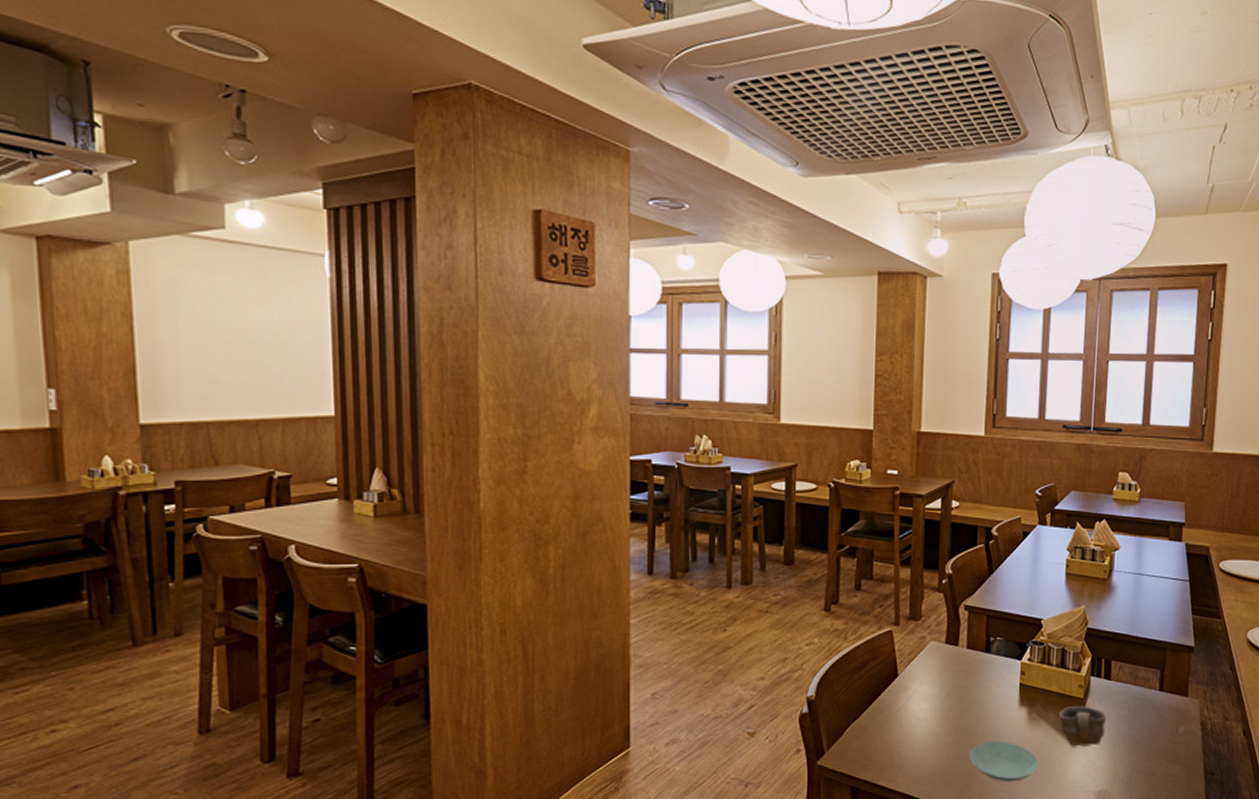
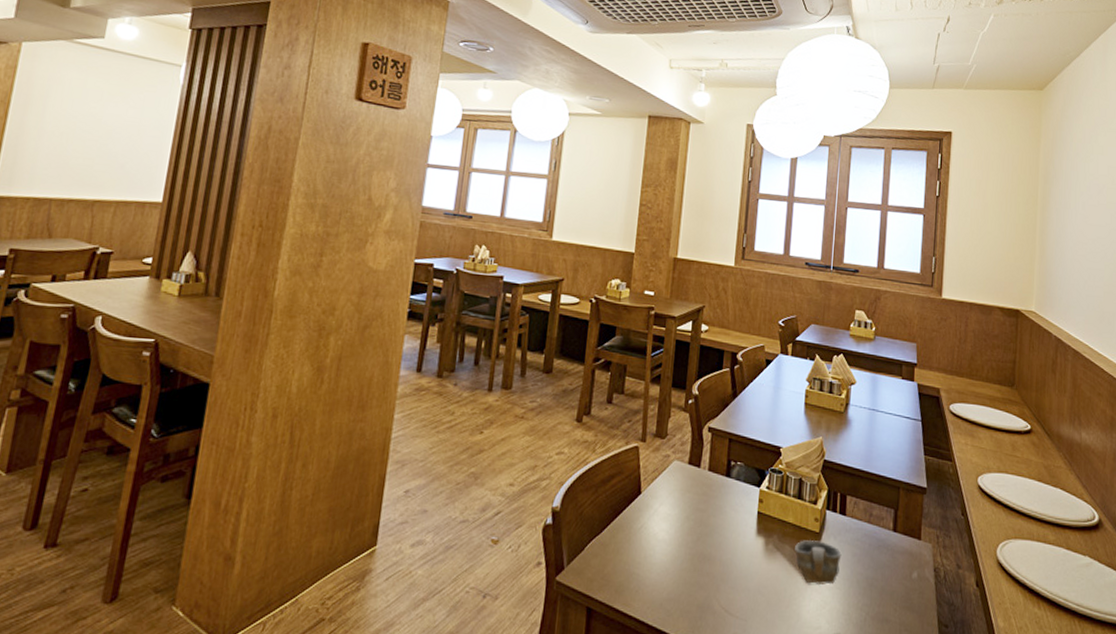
saucer: present [970,741,1039,782] -> none [705,570,773,617]

